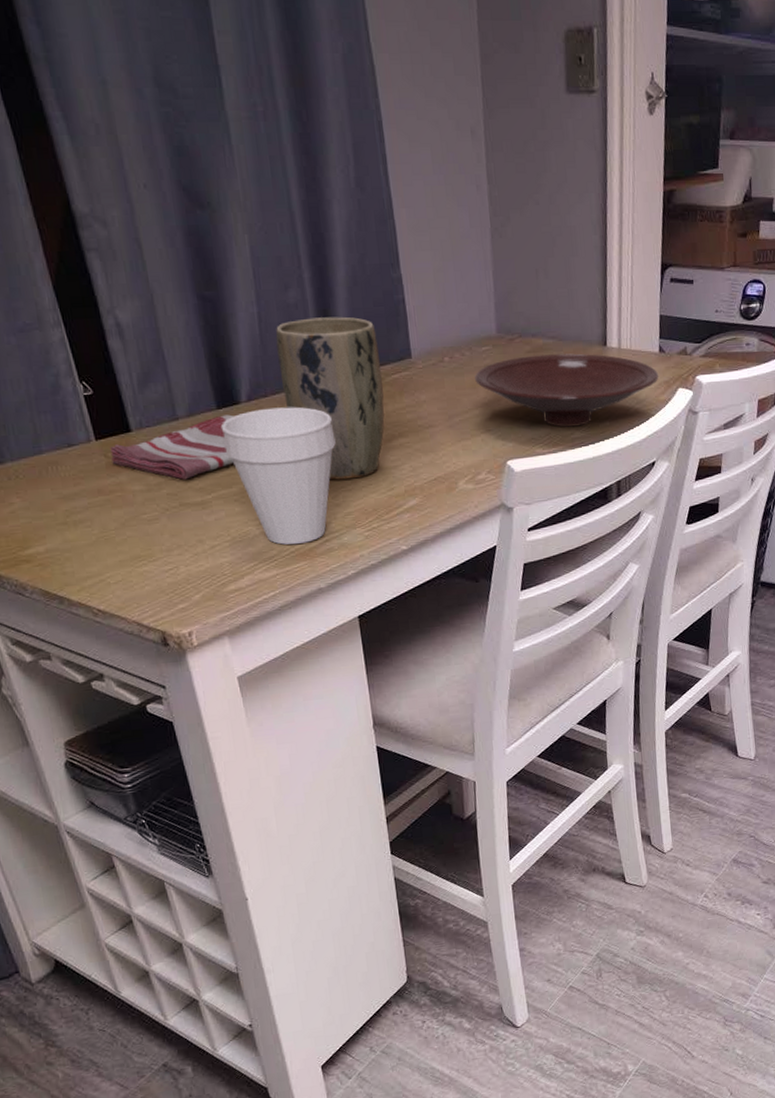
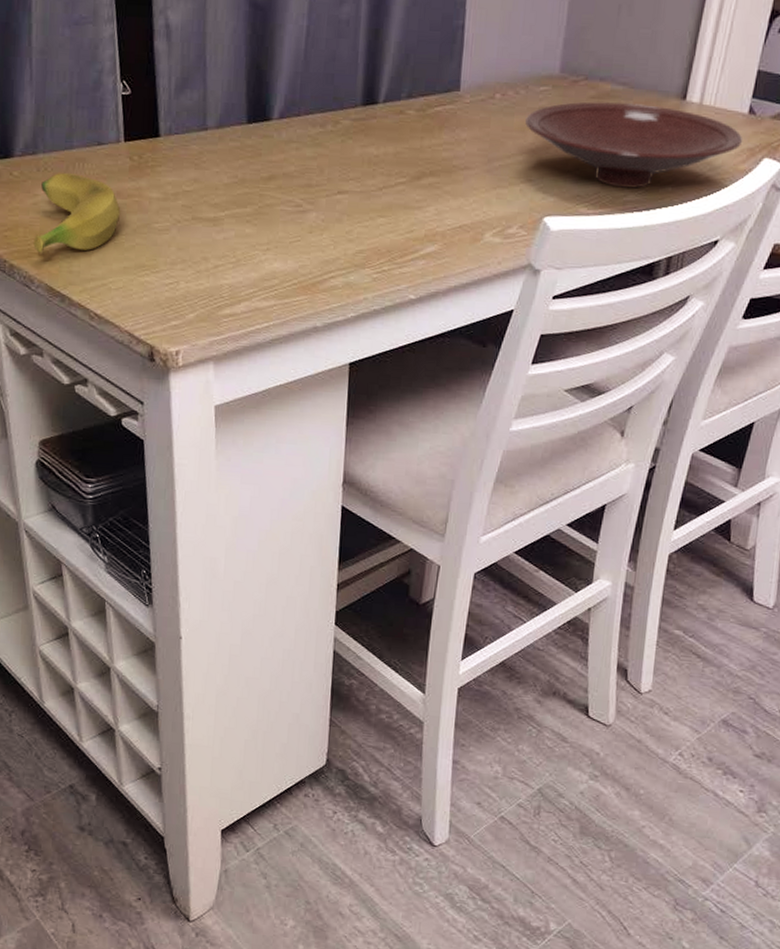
banana: none [15,477,106,560] -> present [33,173,121,253]
dish towel: present [110,414,234,480] -> none [136,130,263,193]
cup: present [220,407,336,545] -> none [247,128,363,277]
plant pot: present [275,316,385,480] -> none [317,36,427,215]

